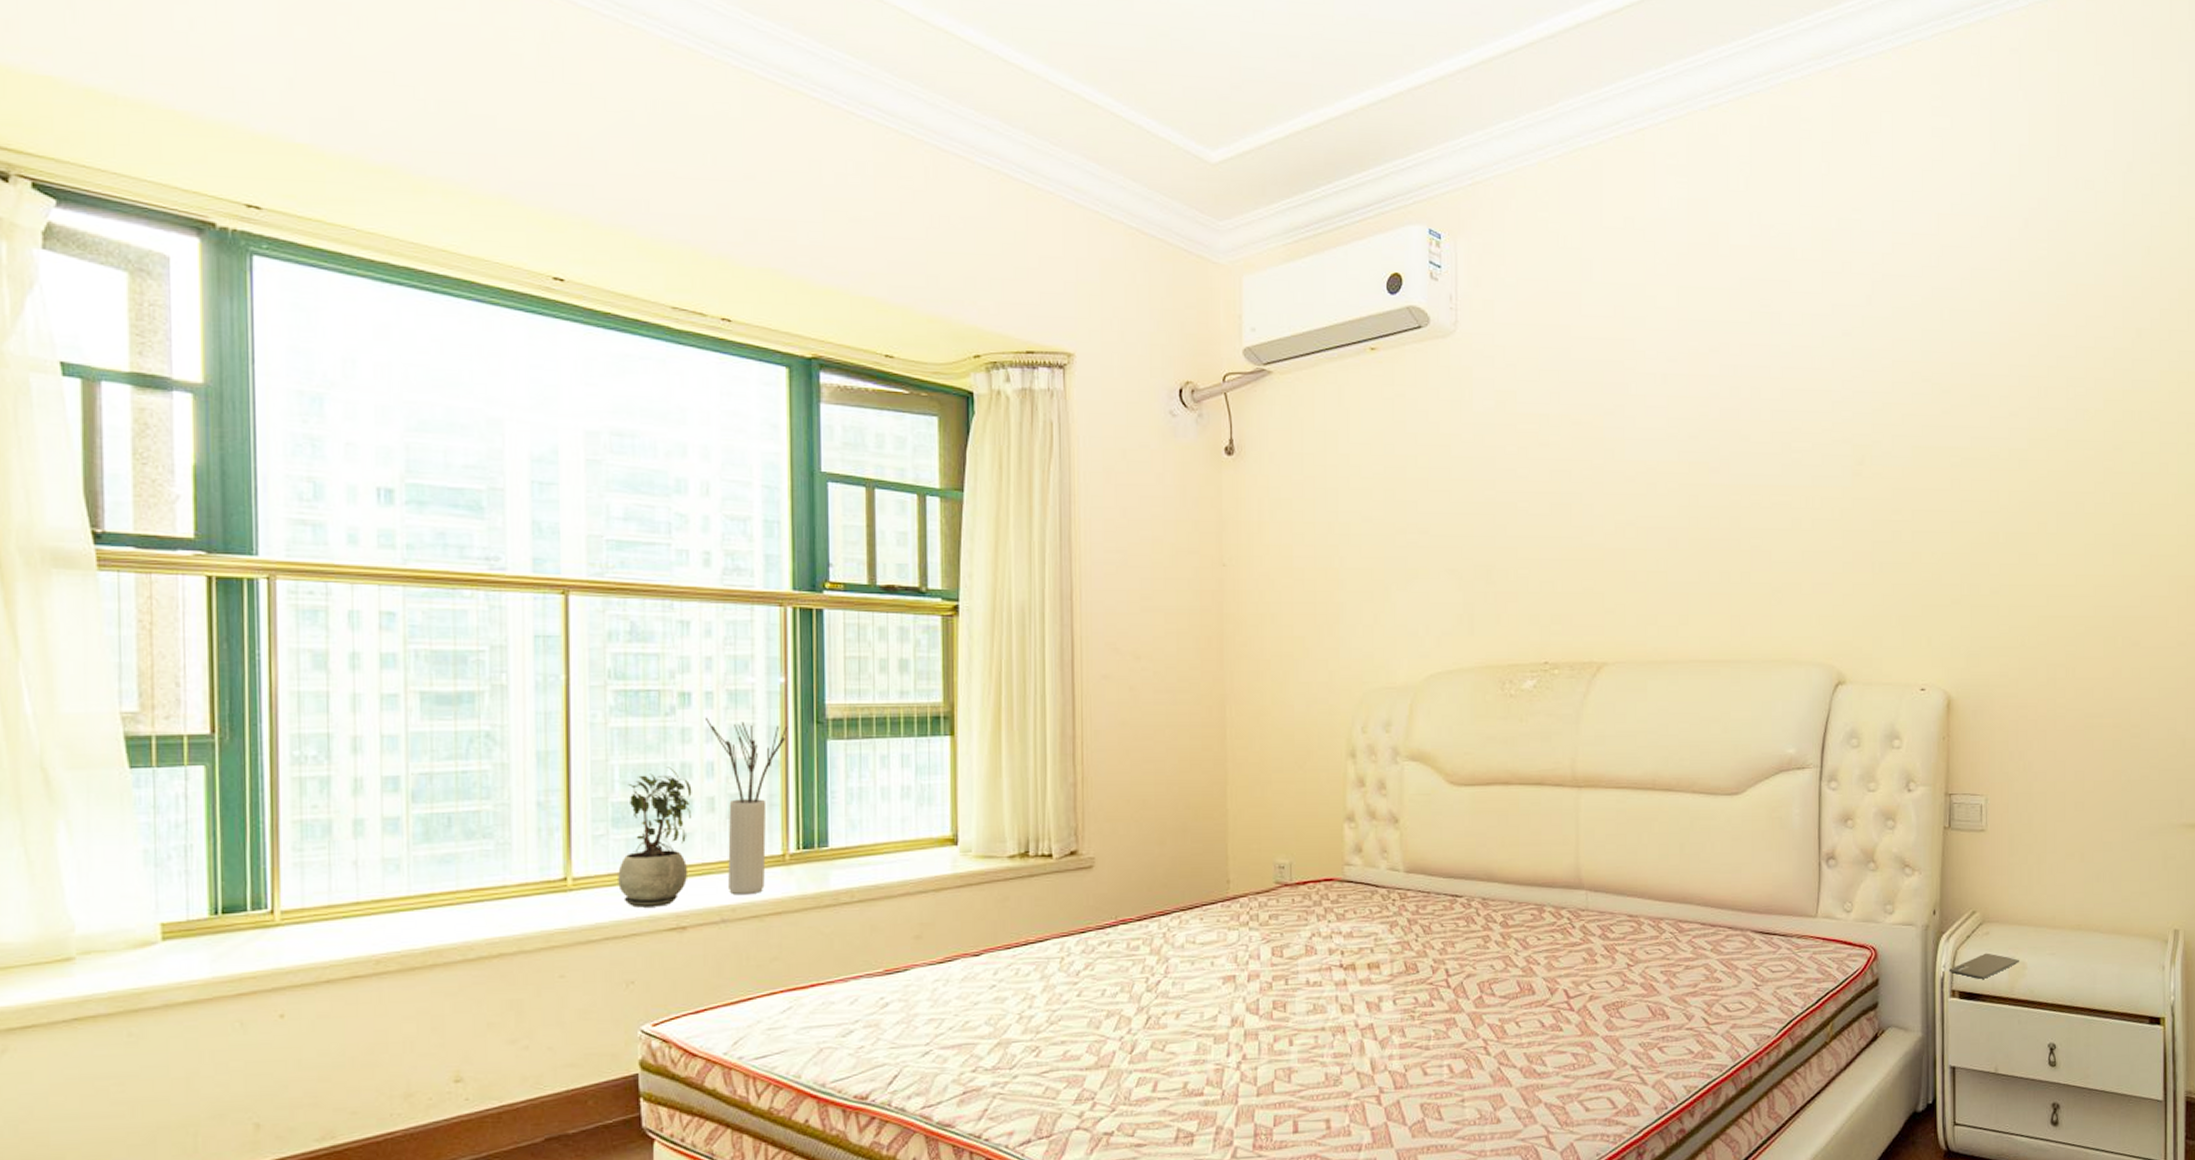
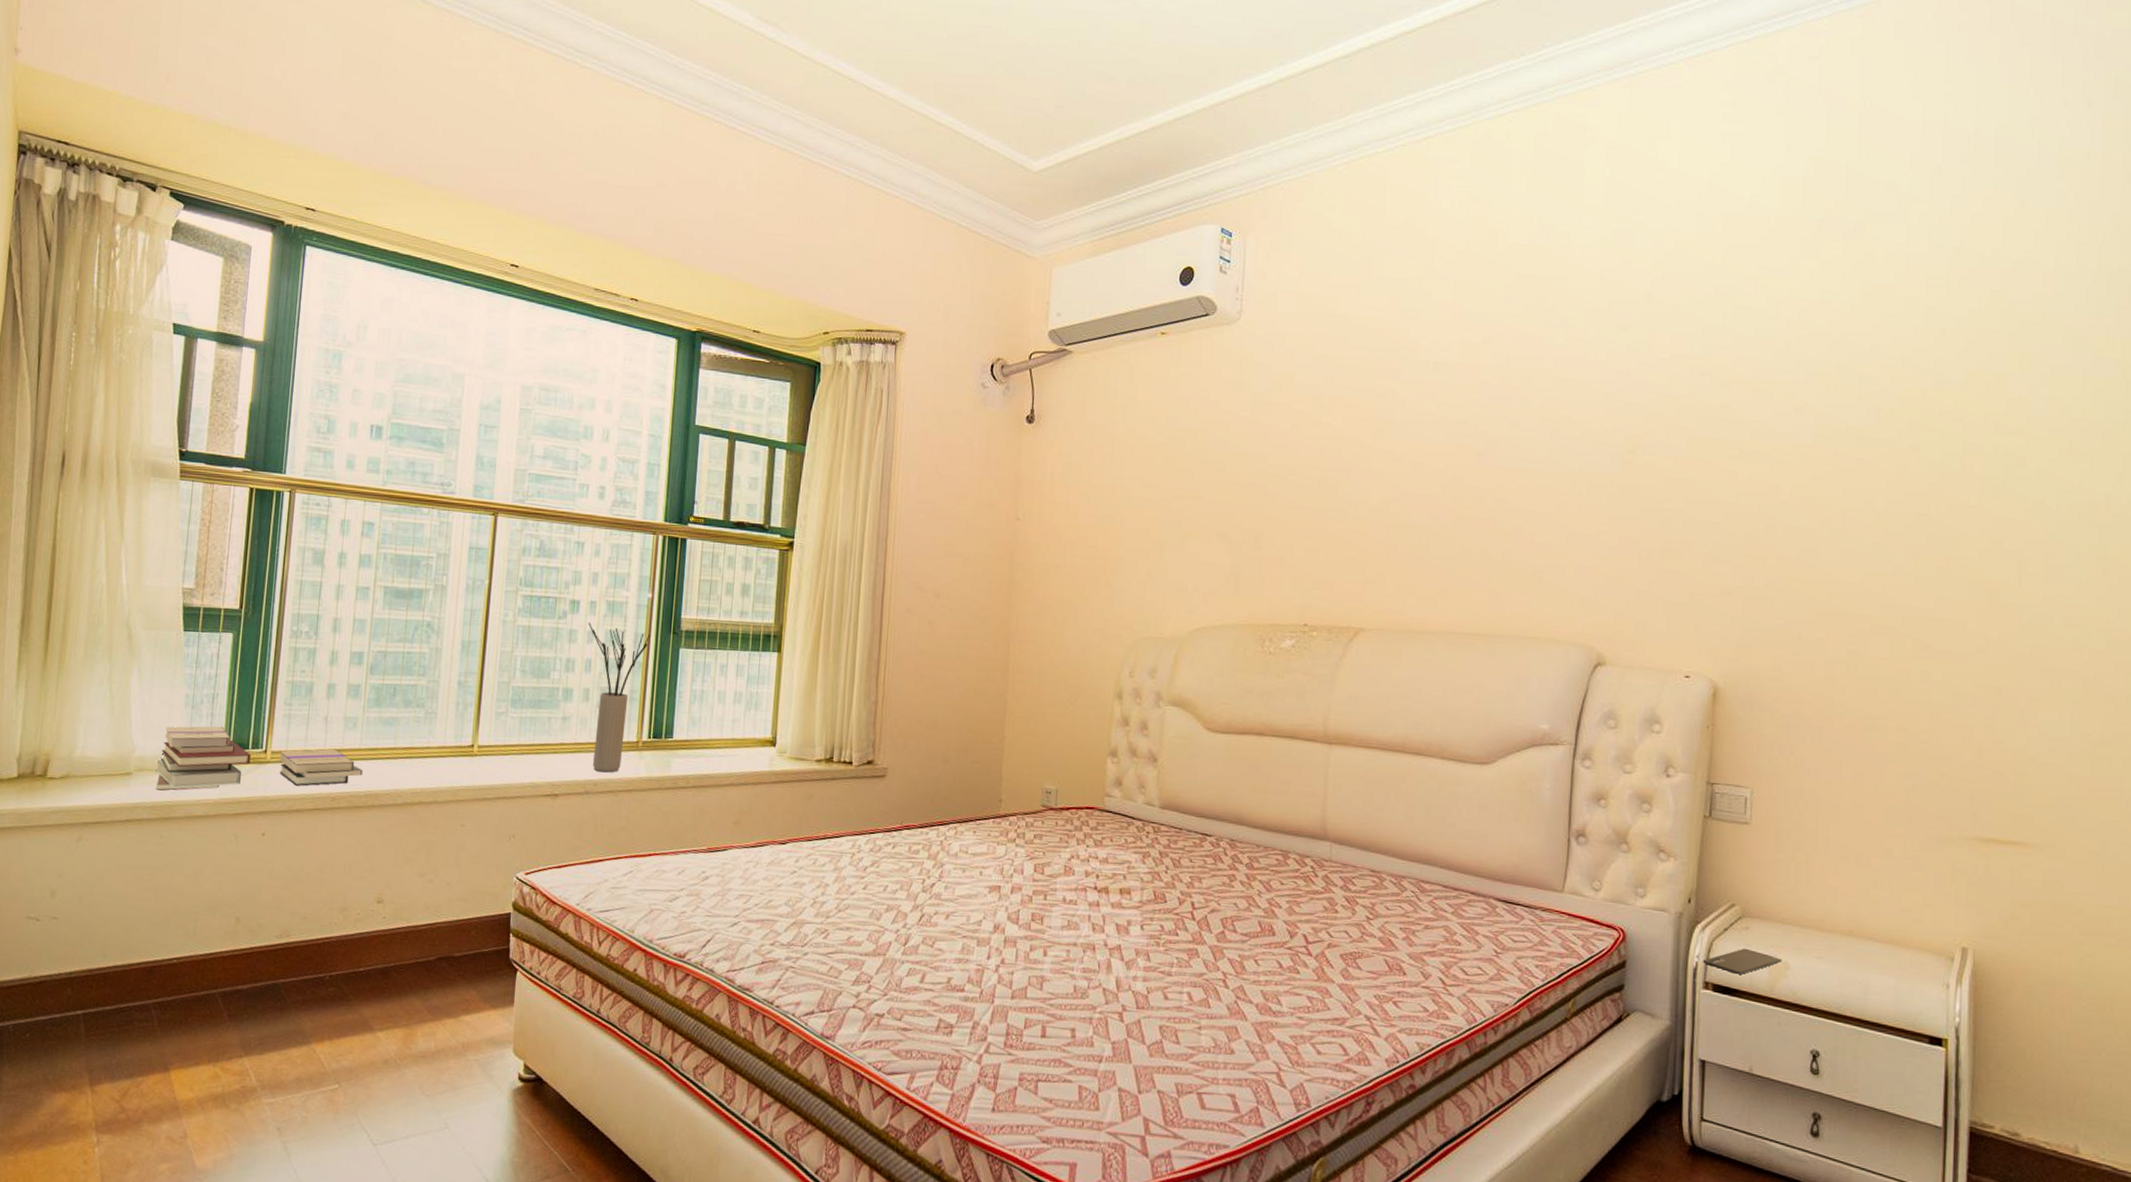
books: none [110,885,252,976] -> present [156,726,251,790]
books: none [293,900,416,951] -> present [279,748,363,786]
potted plant: present [618,767,692,908] -> none [511,661,573,776]

